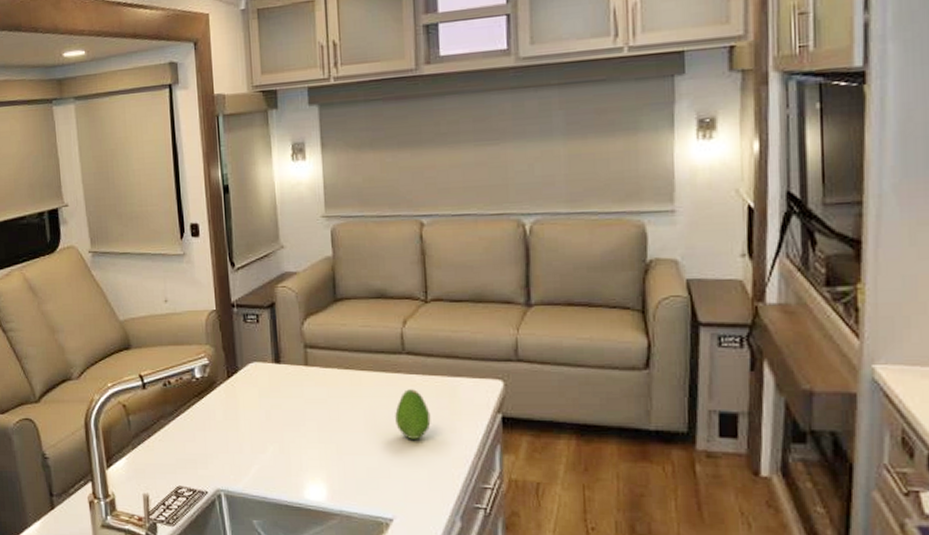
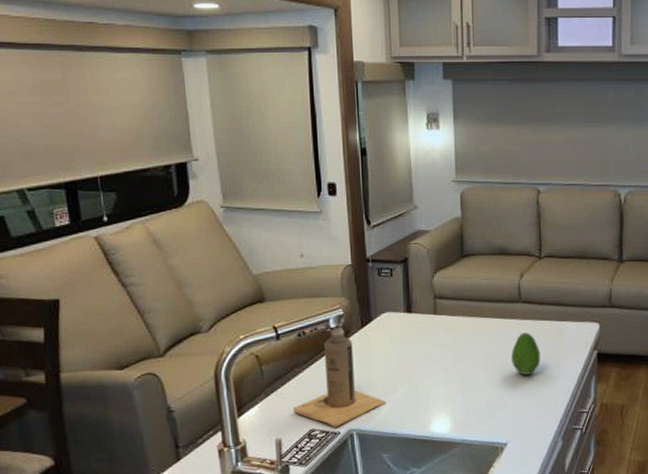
soap dispenser: none [159,375,256,486] -> present [292,325,387,427]

